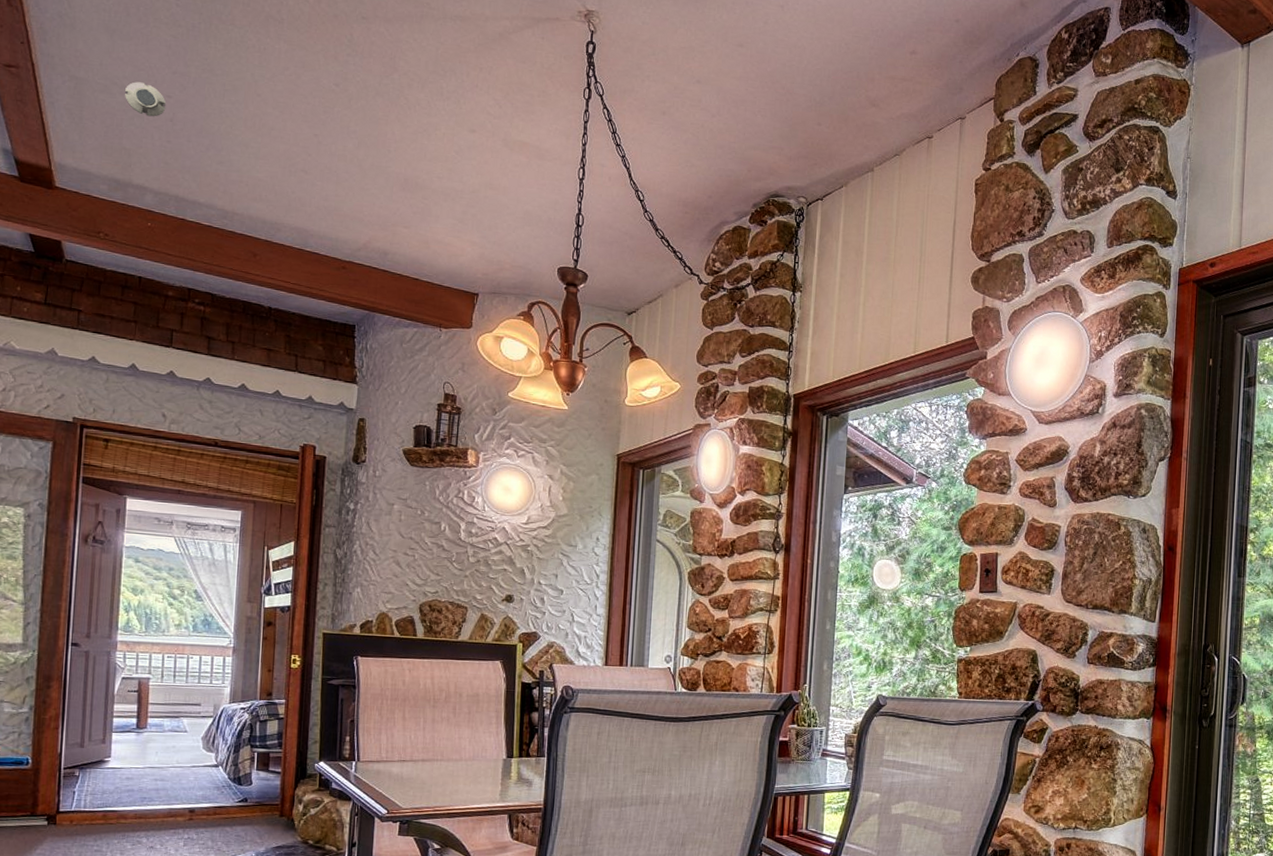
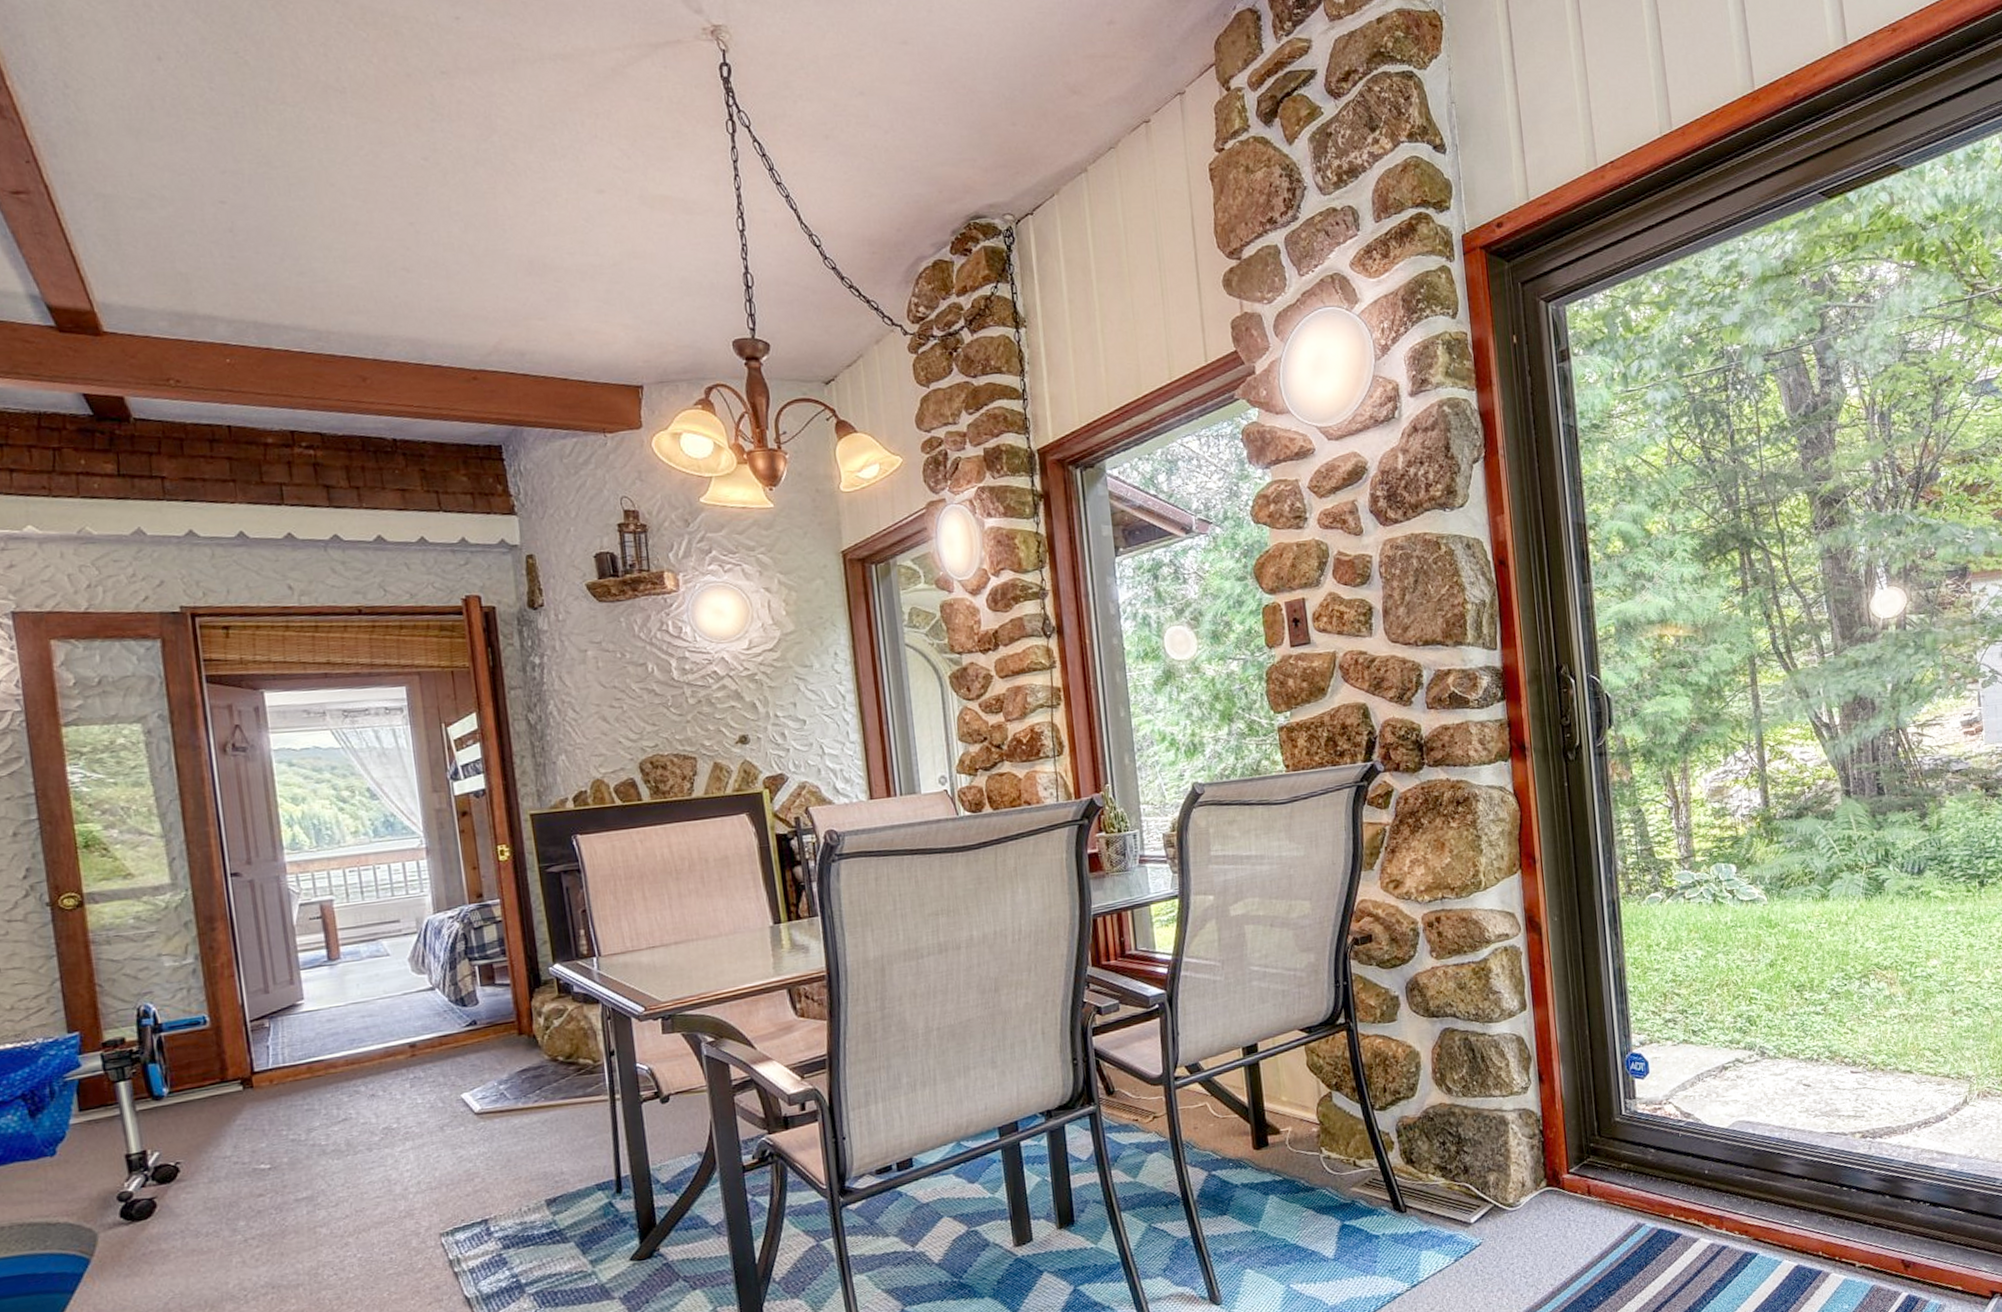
smoke detector: present [124,82,166,117] -> none [165,189,222,230]

